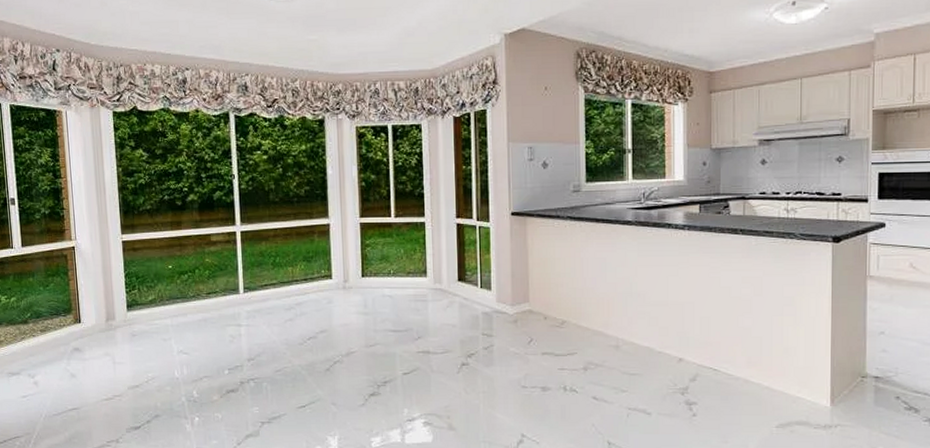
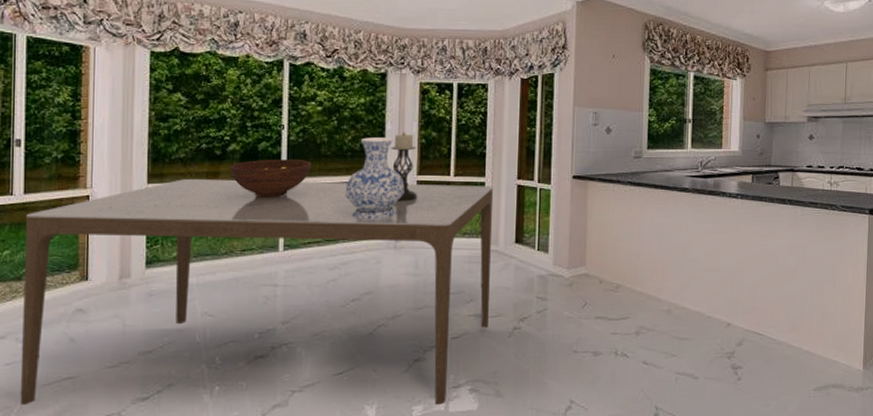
dining table: none [26,225,437,437] -> present [20,179,494,405]
fruit bowl: none [190,207,262,244] -> present [230,159,311,198]
vase: none [294,182,349,261] -> present [345,137,405,219]
candle holder: none [333,176,362,244] -> present [390,132,417,202]

